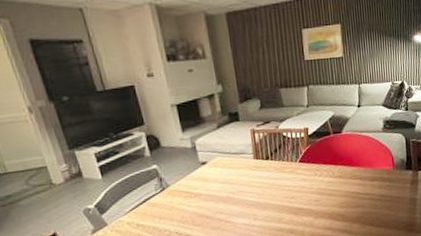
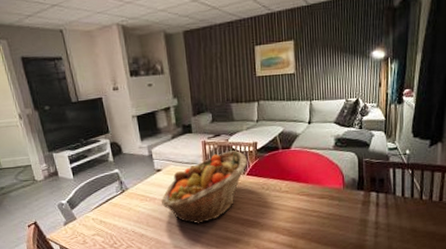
fruit basket: none [207,137,300,218] -> present [160,150,248,224]

